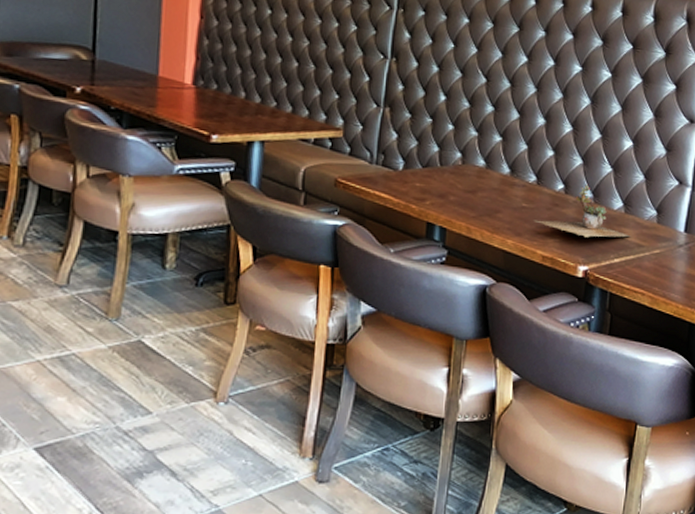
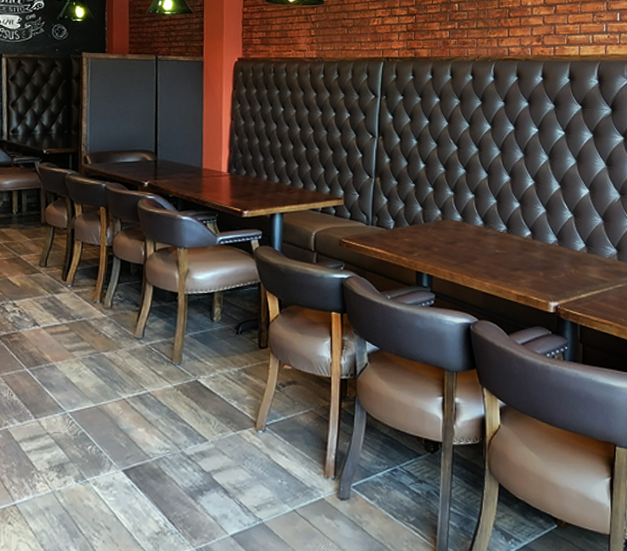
succulent plant: present [534,184,630,237] -> none [507,229,594,276]

